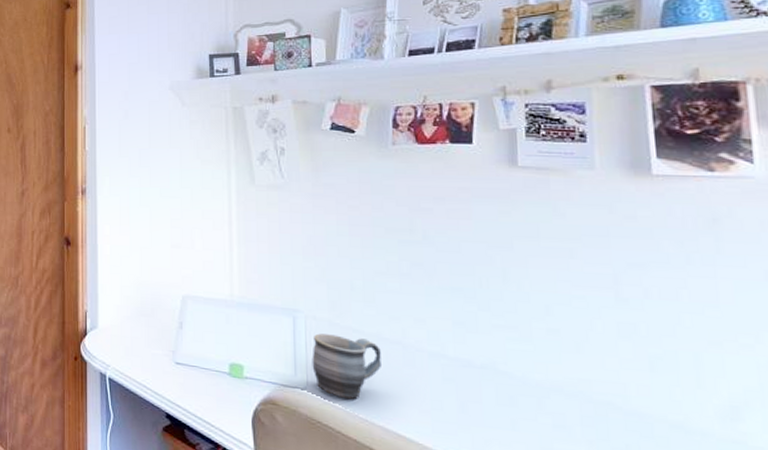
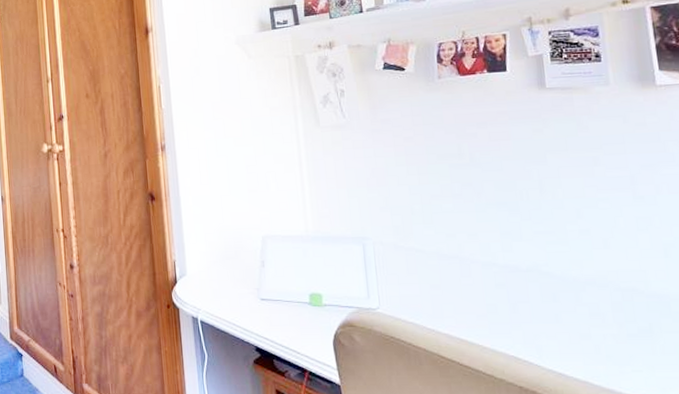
mug: present [312,333,381,401] -> none [381,256,443,314]

